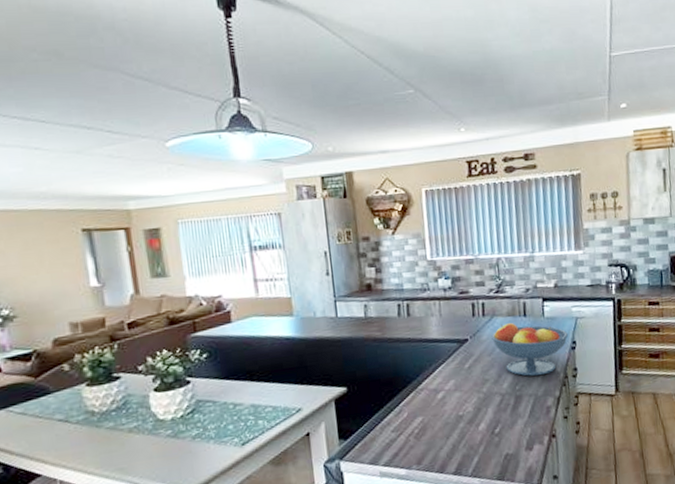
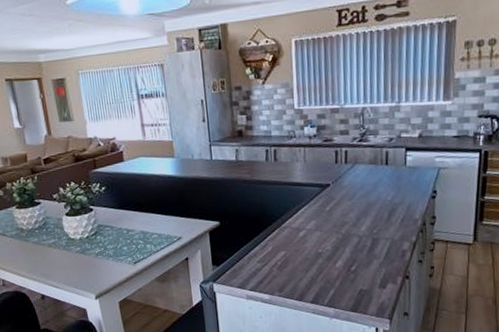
fruit bowl: present [491,322,569,376] -> none [353,170,430,221]

